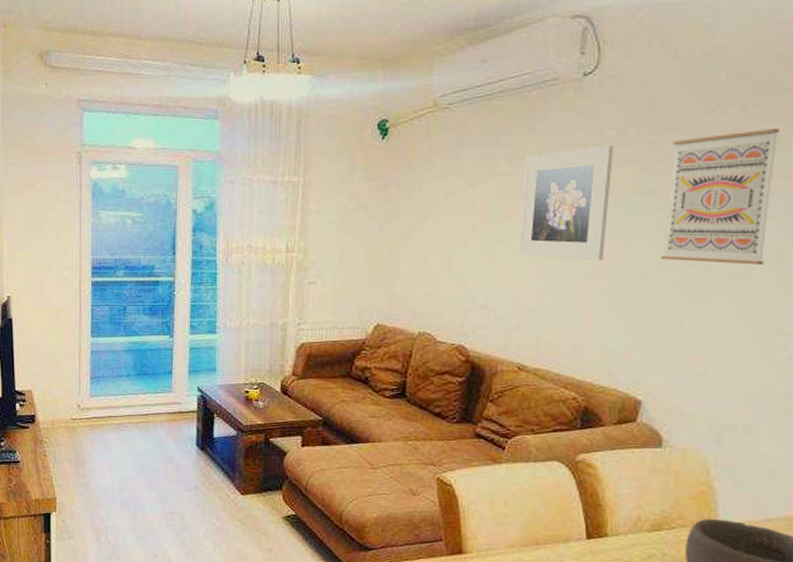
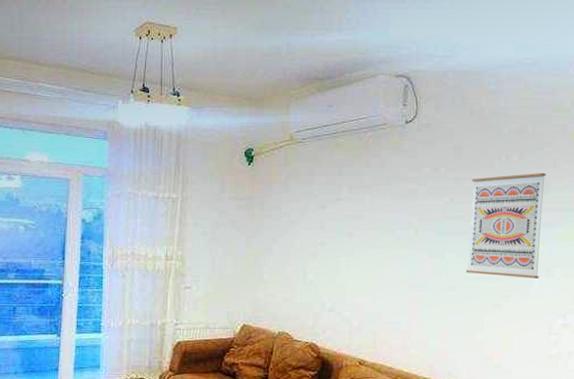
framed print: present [518,145,613,261] -> none [358,179,429,273]

